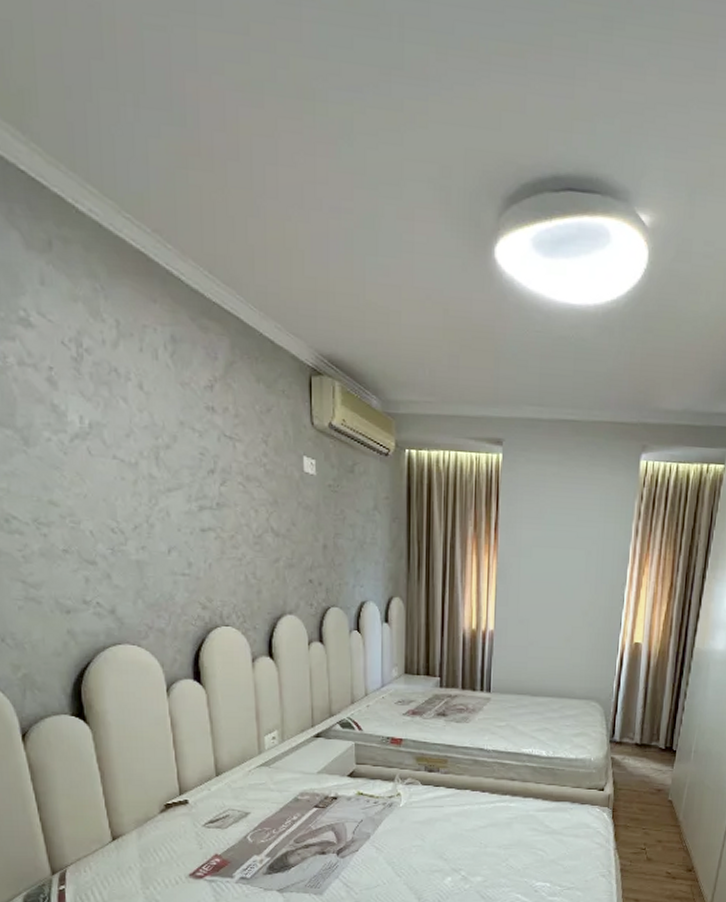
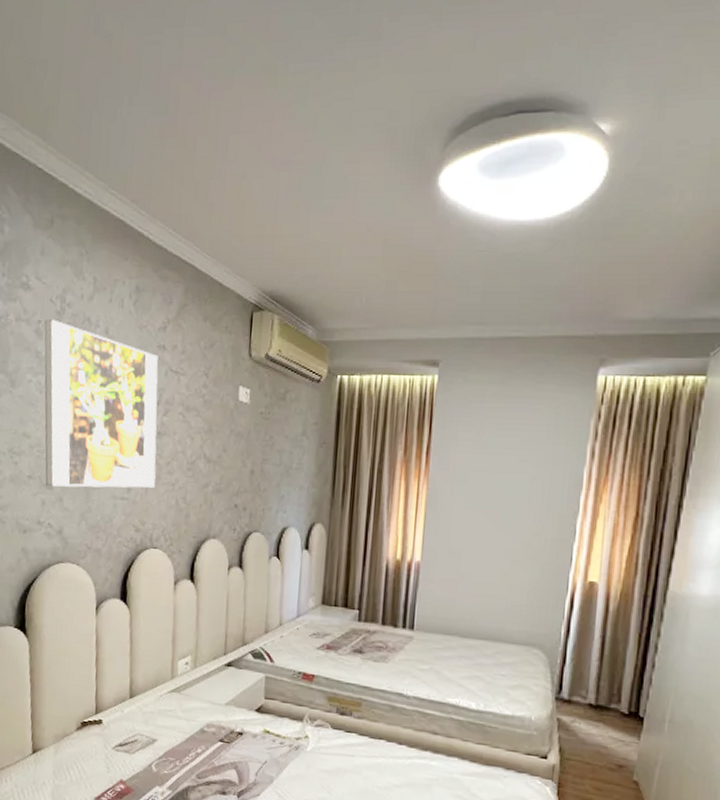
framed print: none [58,366,219,563] -> present [44,319,158,488]

